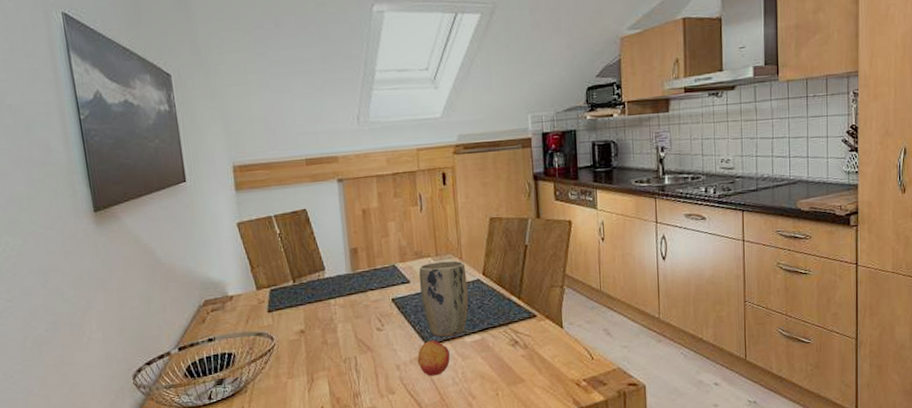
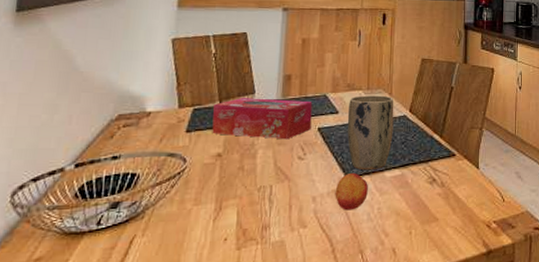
tissue box: none [288,272,385,313] -> present [212,98,313,140]

